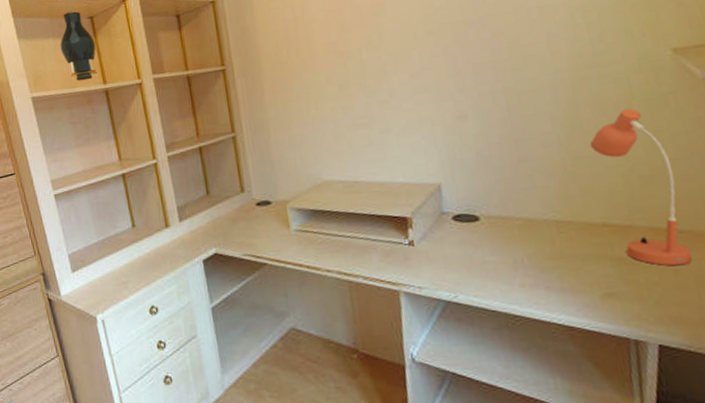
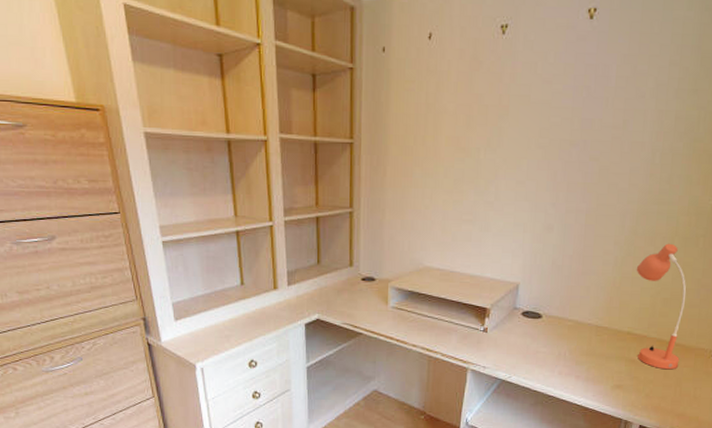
vase: present [60,11,97,81] -> none [182,43,222,125]

